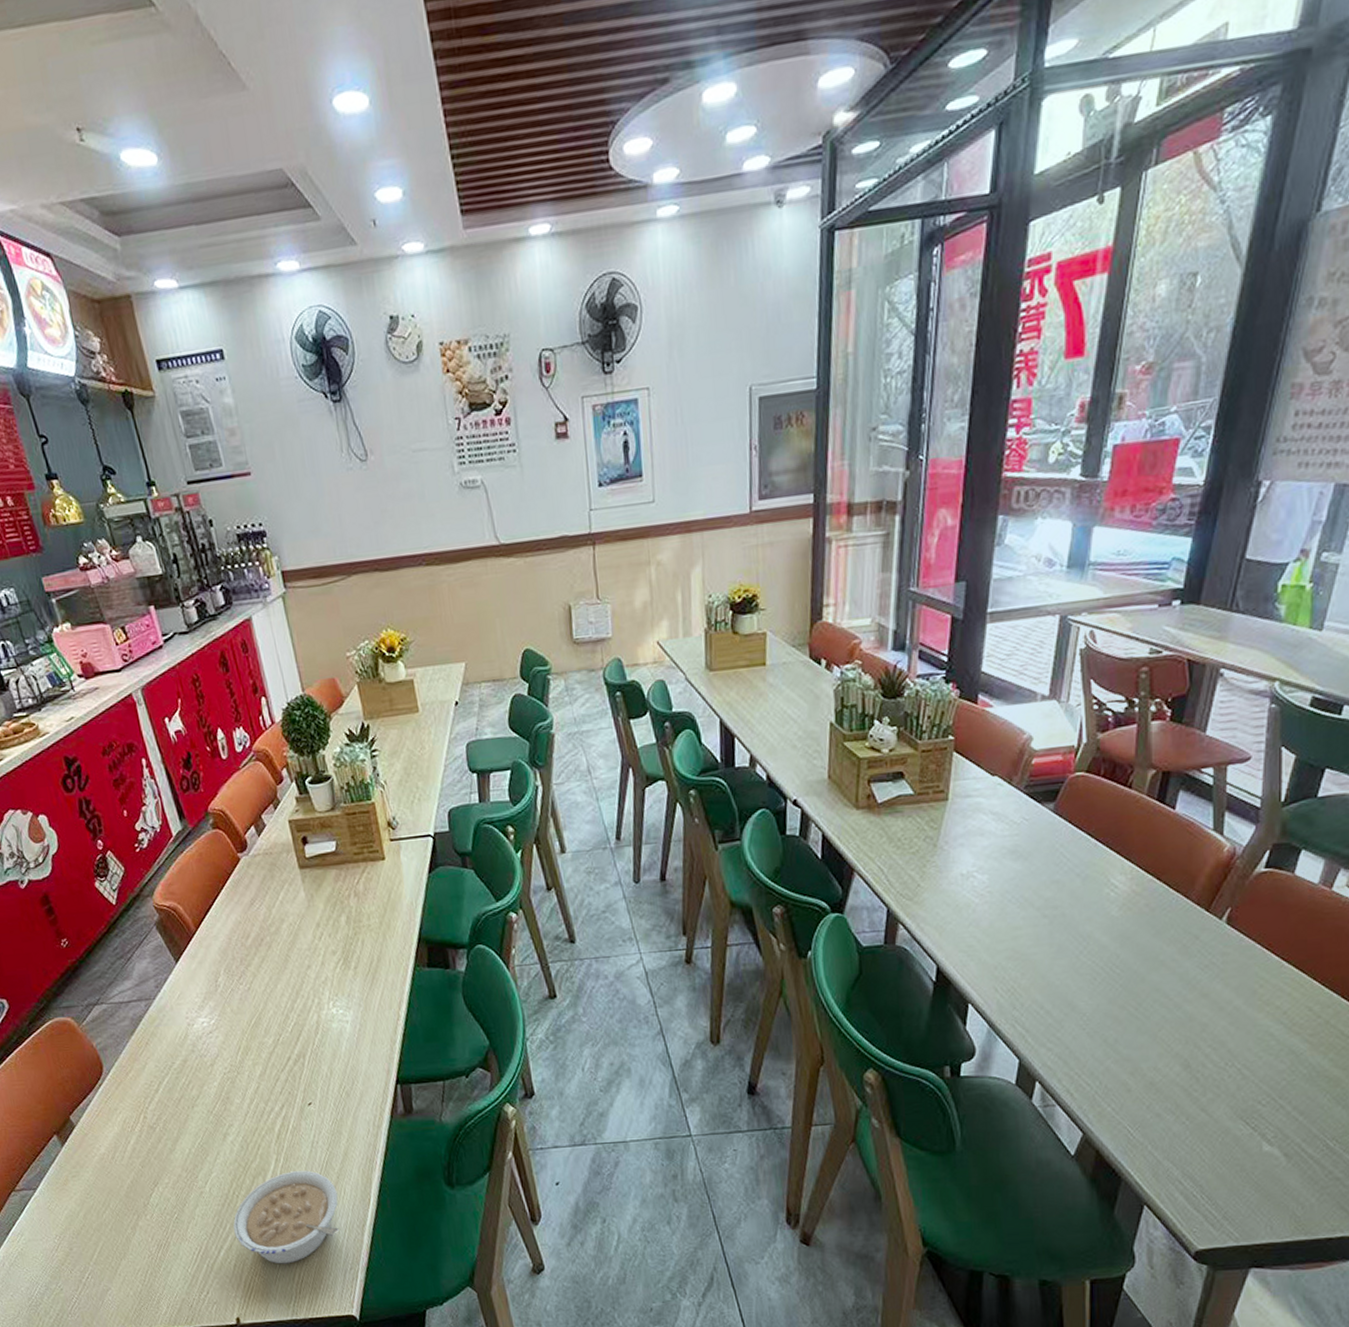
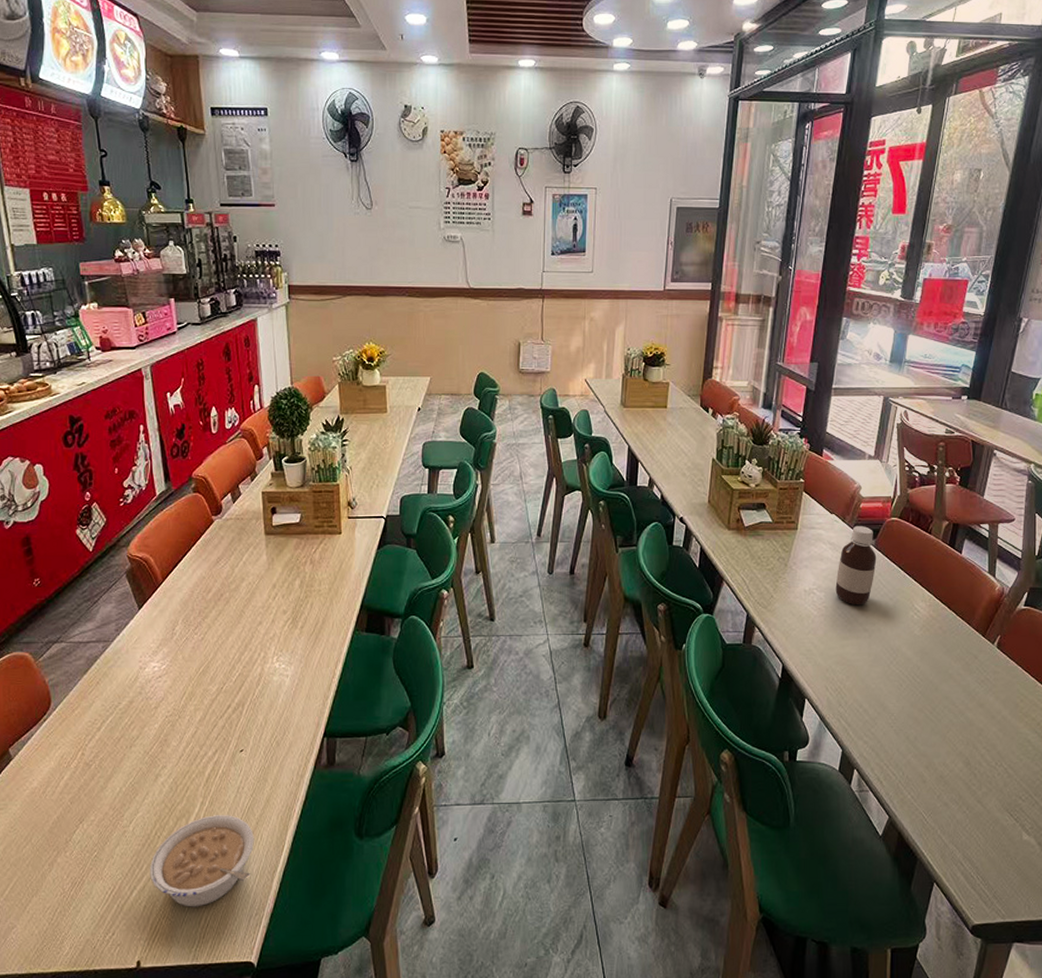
bottle: none [1002,787,1057,887] -> present [835,526,877,606]

